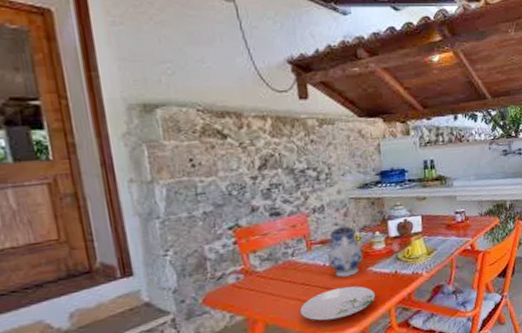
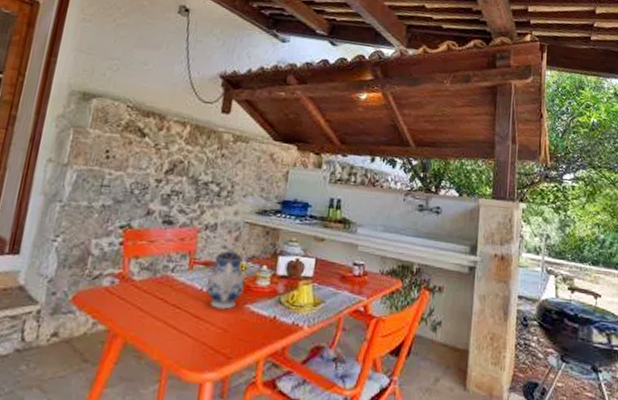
plate: present [300,286,376,321] -> none [162,319,247,358]

